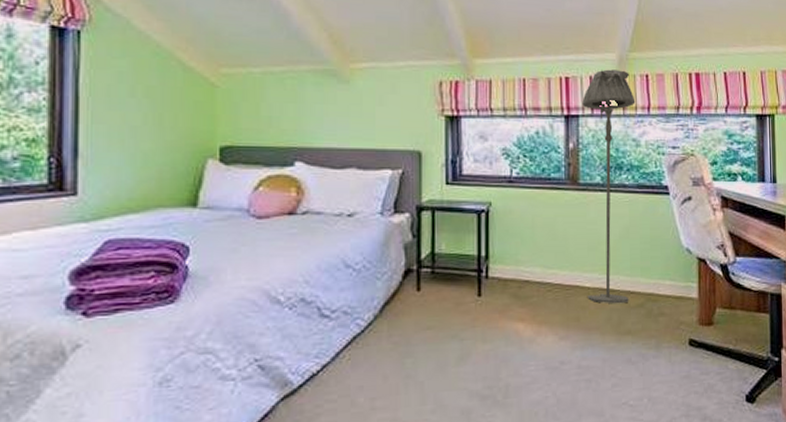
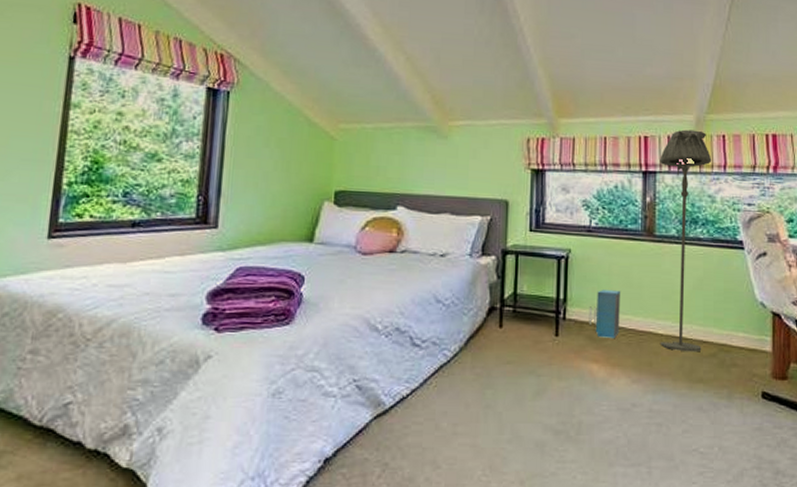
storage bin: none [512,244,546,295] -> present [588,290,621,338]

